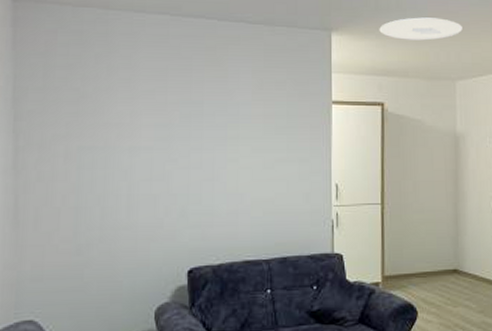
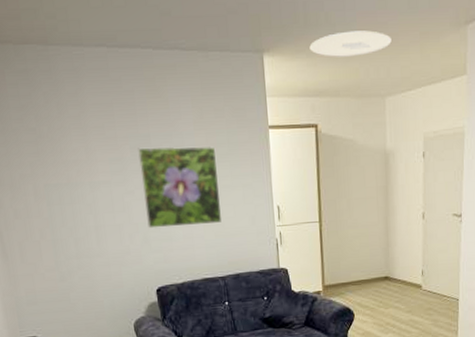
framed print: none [187,115,273,201] -> present [138,145,223,229]

